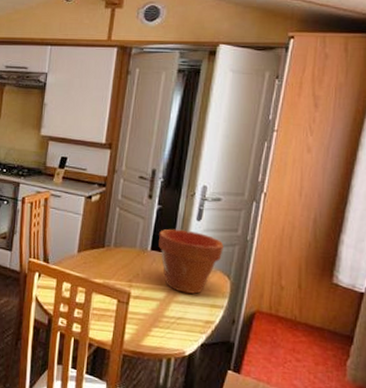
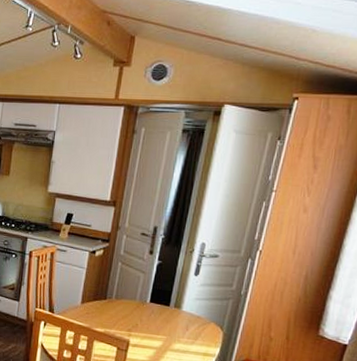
flower pot: present [159,229,224,294] -> none [157,283,219,343]

